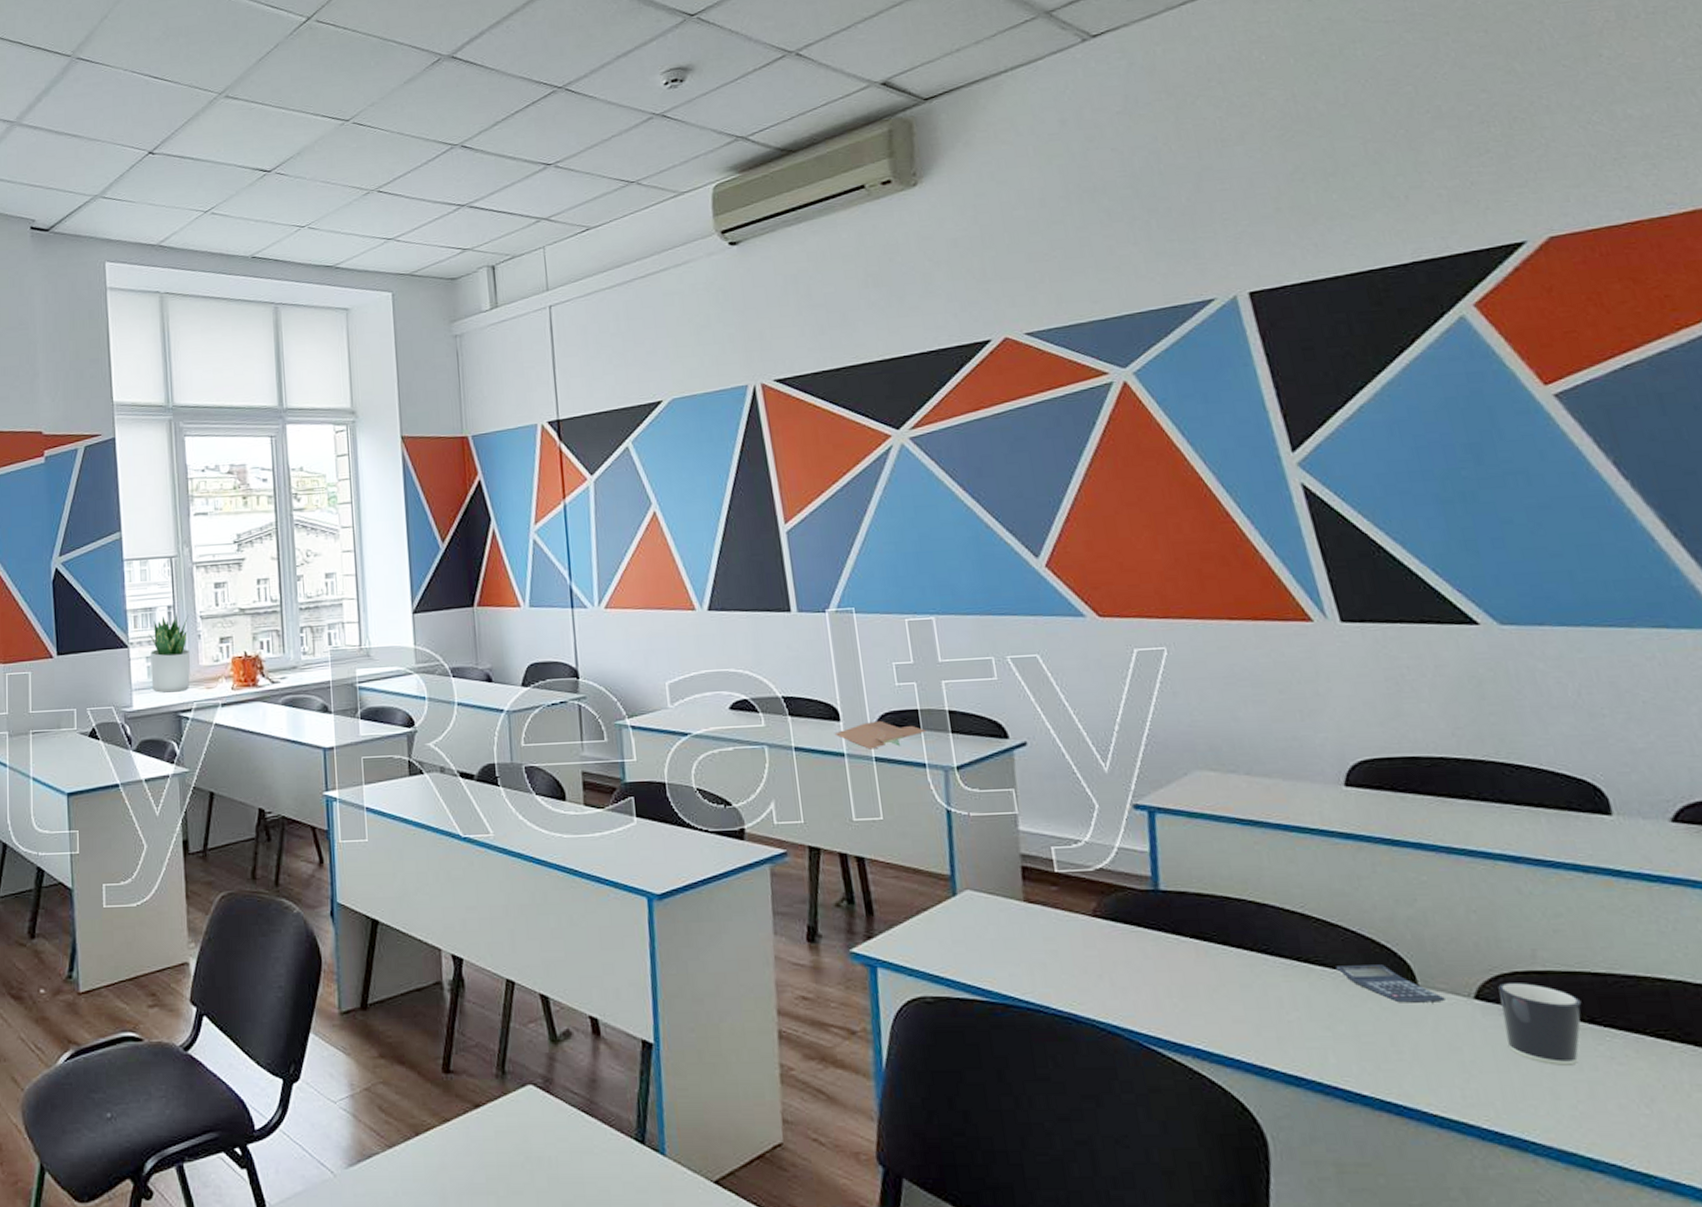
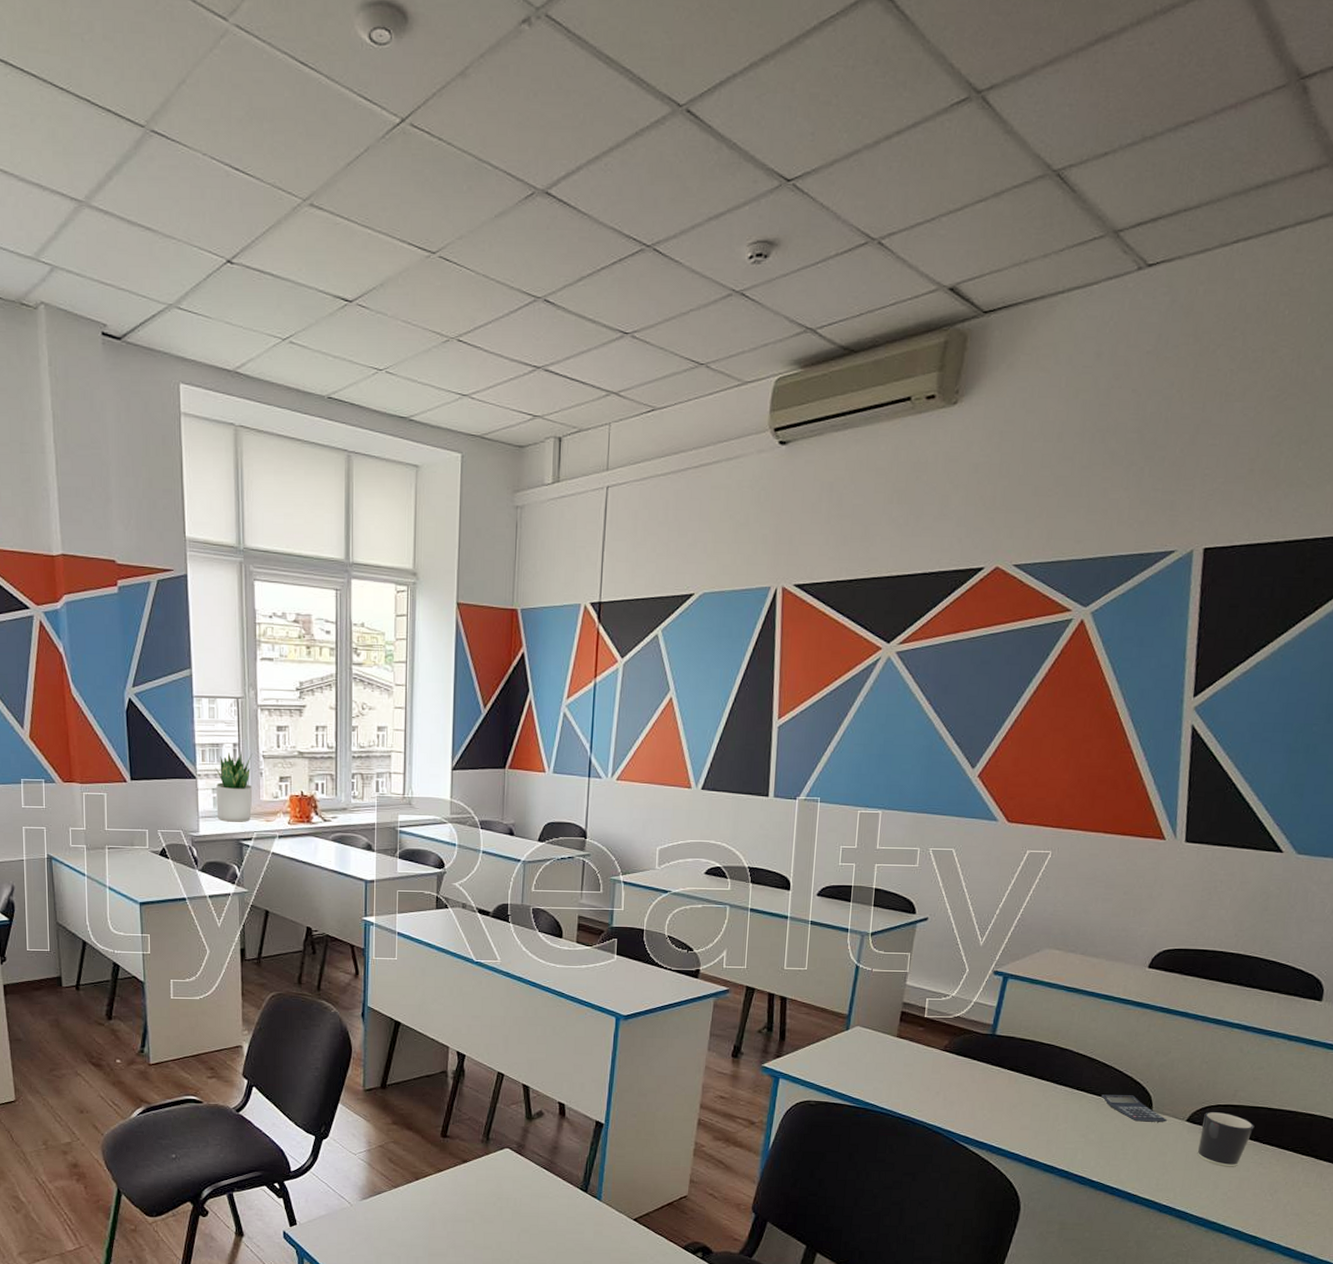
papers: present [834,720,927,750] -> none [783,892,856,915]

